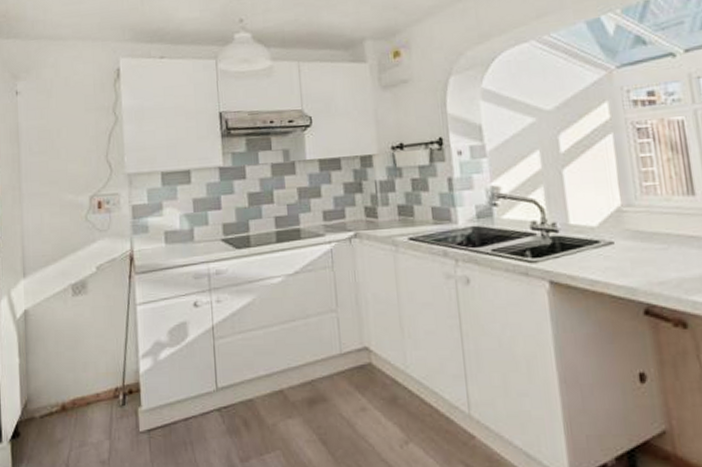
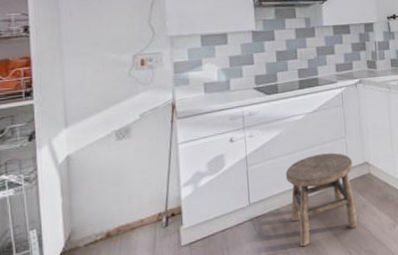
stool: none [260,330,356,455] -> present [285,152,358,247]

